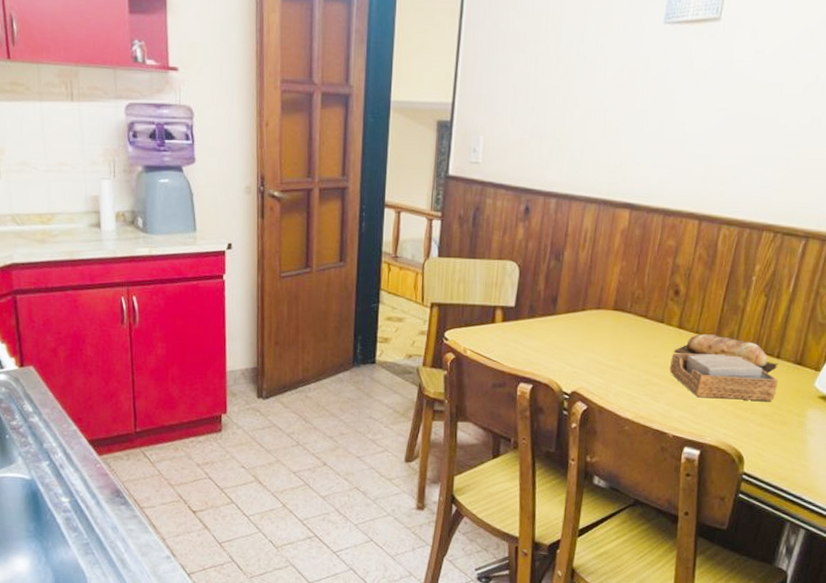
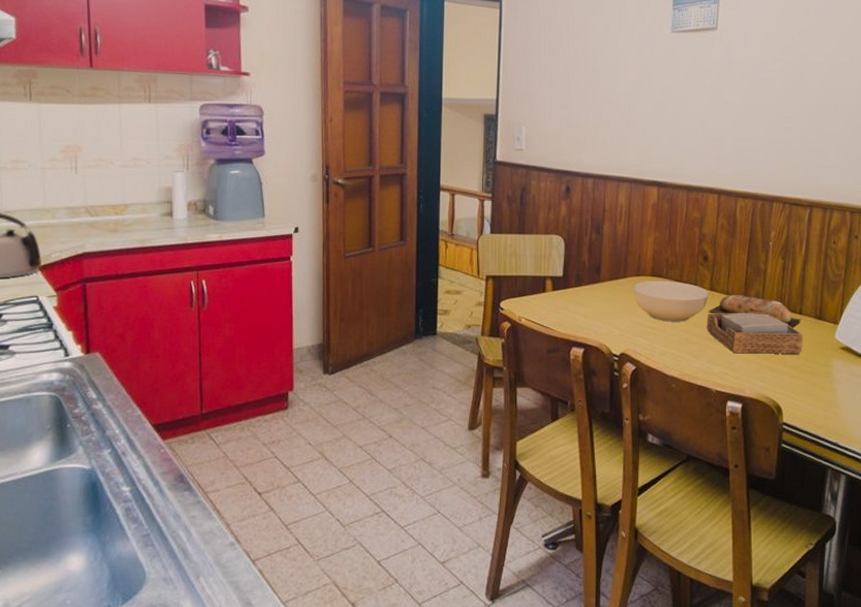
bowl: none [591,315,677,361] -> present [632,281,710,322]

